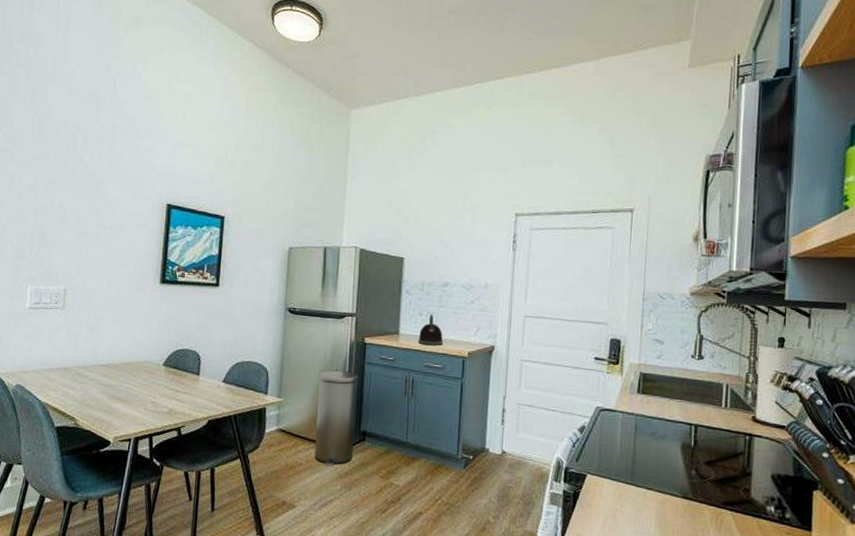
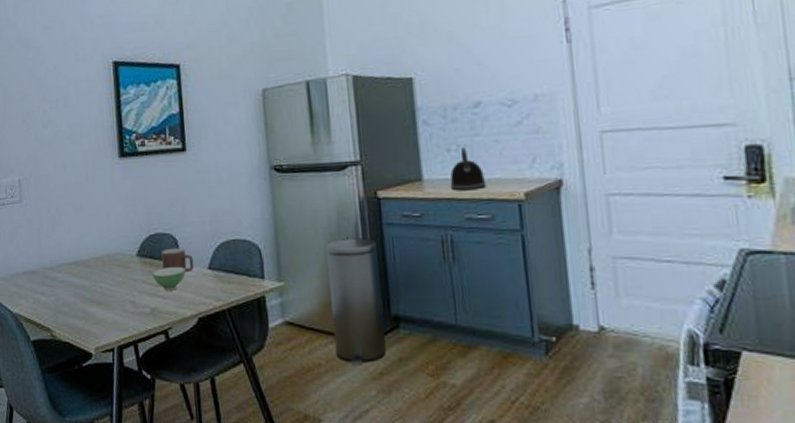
bowl: none [174,377,204,396] -> present [152,266,186,291]
mug: none [184,362,212,385] -> present [162,247,195,274]

